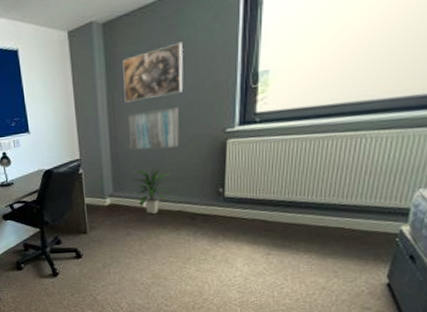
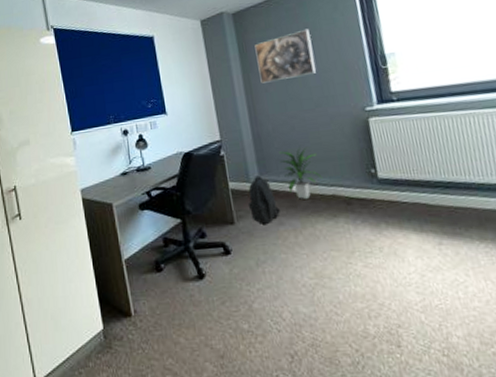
backpack: none [100,192,129,234] -> present [248,175,280,224]
wall art: present [128,107,179,151] -> none [266,87,320,131]

